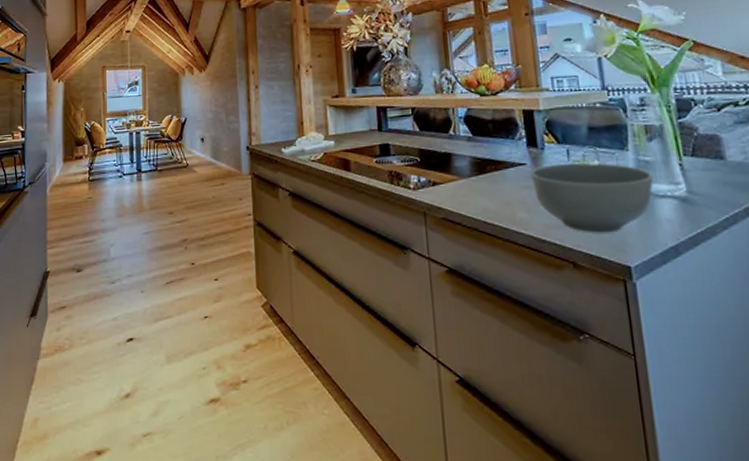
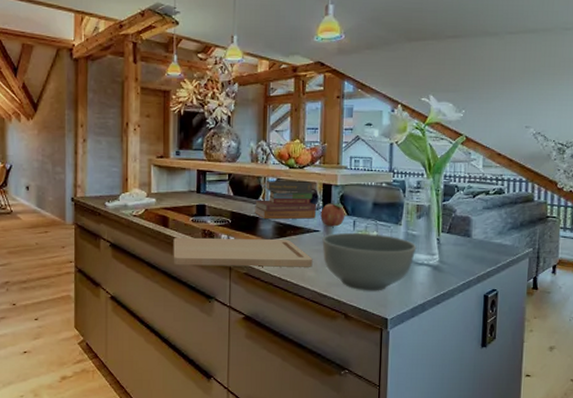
cutting board: none [357,176,523,213] -> present [173,237,313,267]
books: none [445,109,519,155] -> present [255,181,316,220]
fruit: none [524,128,556,159] -> present [320,201,345,227]

